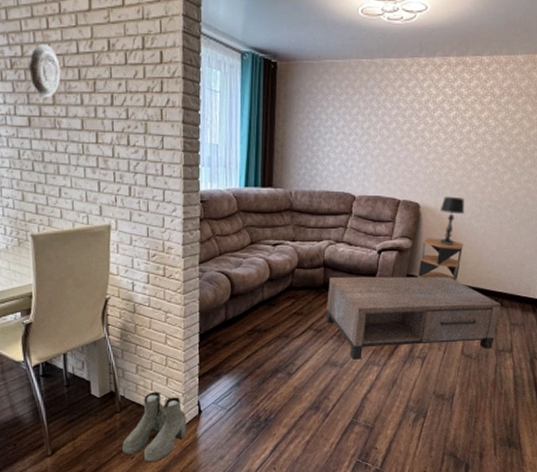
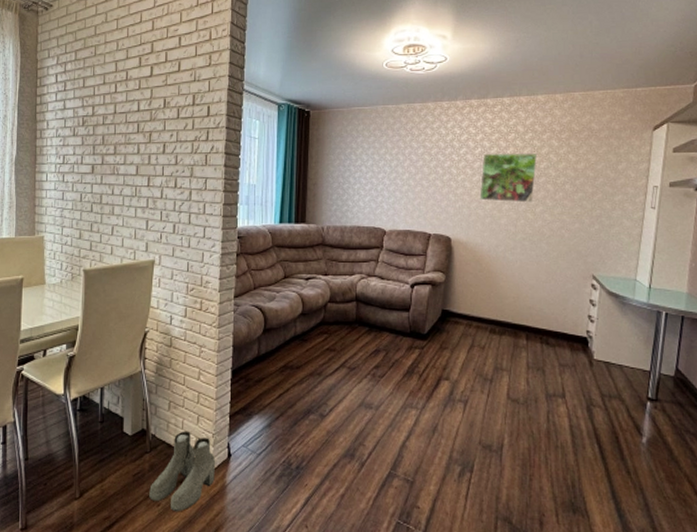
decorative plate: present [28,43,61,97] -> none [97,104,123,148]
coffee table: present [325,277,501,360] -> none [359,312,546,402]
side table: present [417,238,463,281] -> none [453,271,499,316]
table lamp: present [439,196,465,245] -> none [473,229,498,279]
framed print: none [450,117,510,170] -> present [479,153,537,203]

